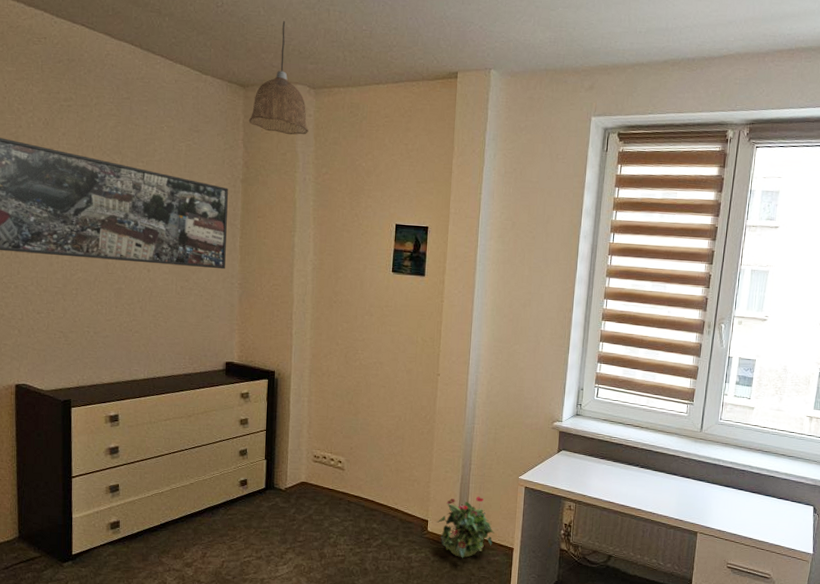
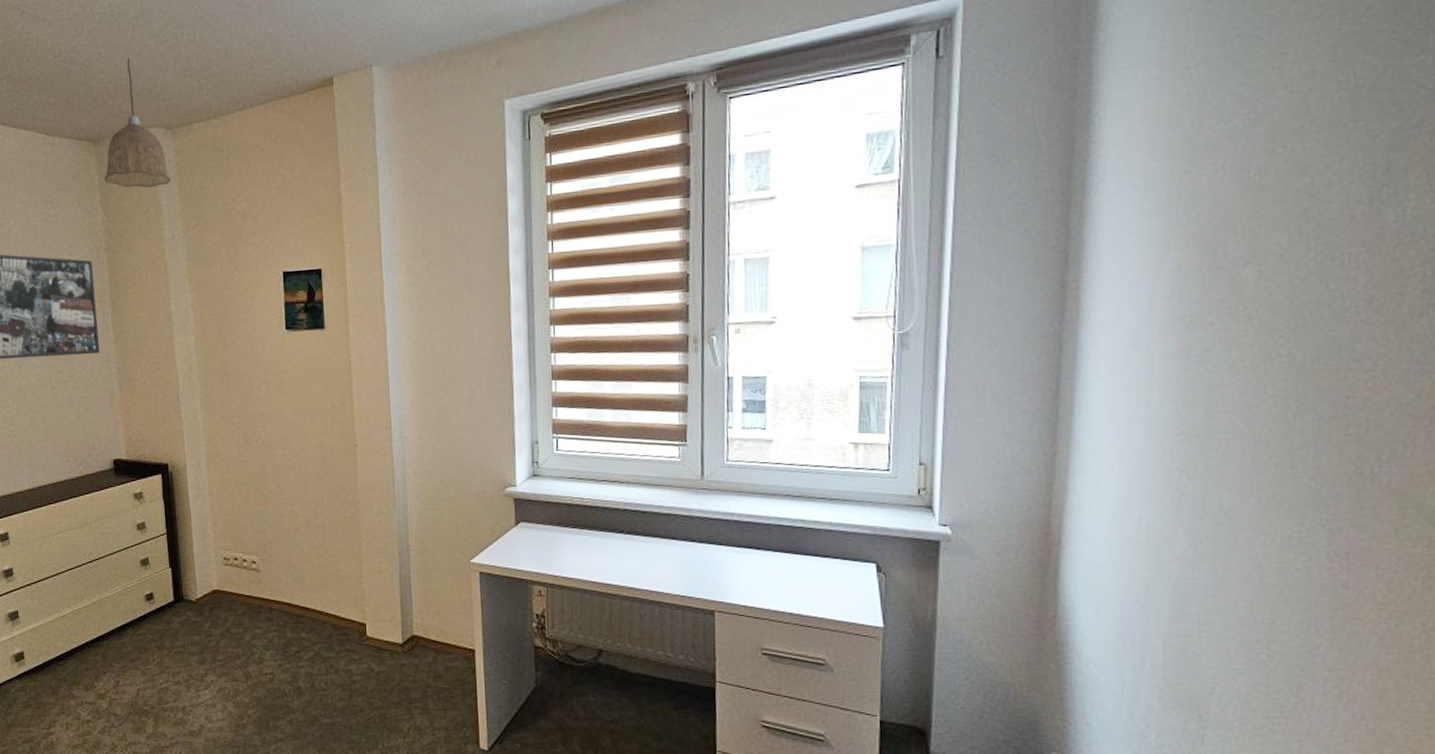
potted plant: present [436,496,495,558] -> none [375,589,450,667]

